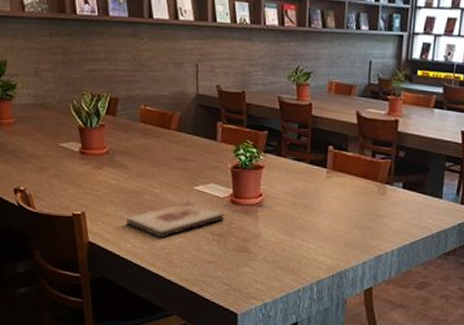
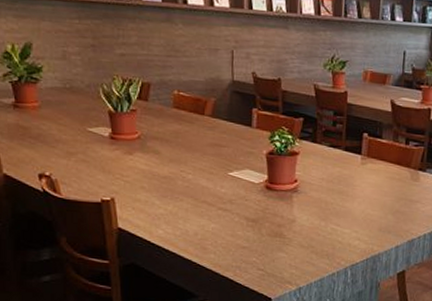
wooden plaque: present [125,201,224,238] -> none [157,187,259,224]

